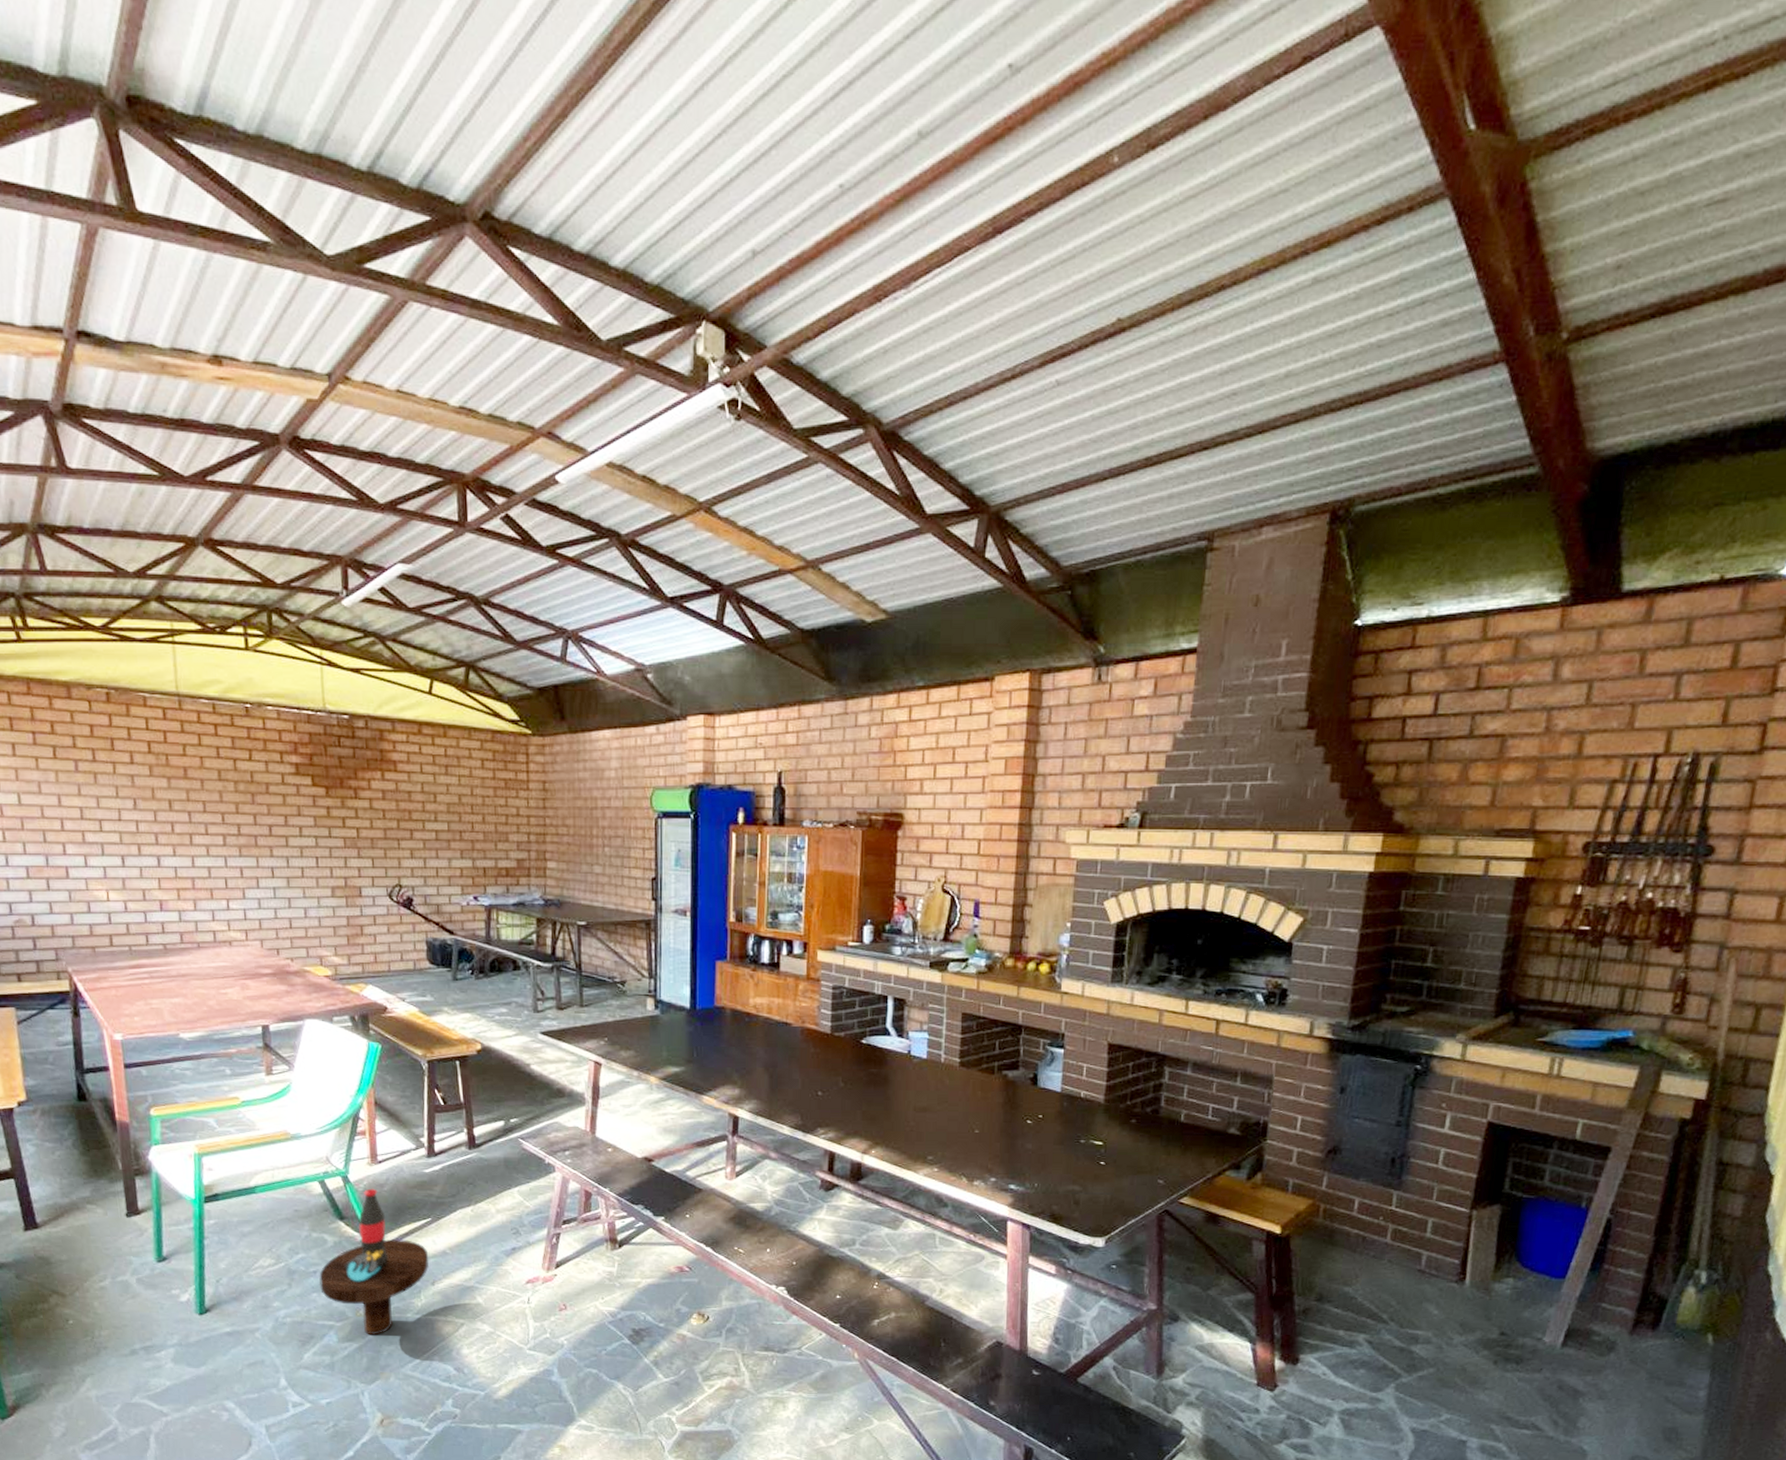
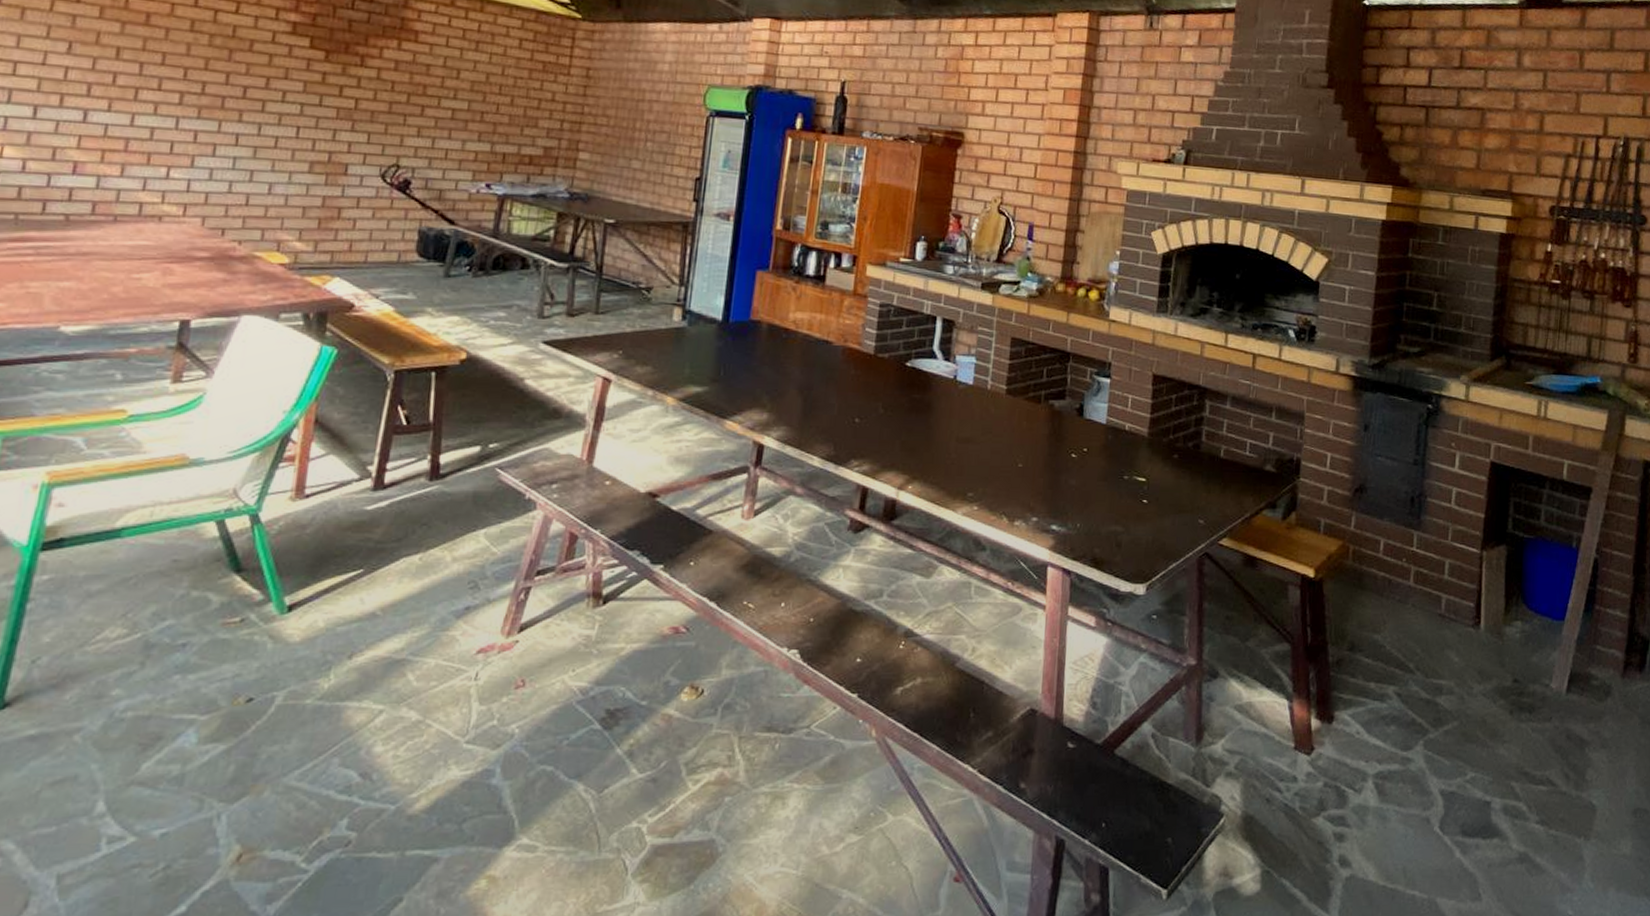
pedestal table: present [319,1188,430,1335] -> none [187,530,352,732]

